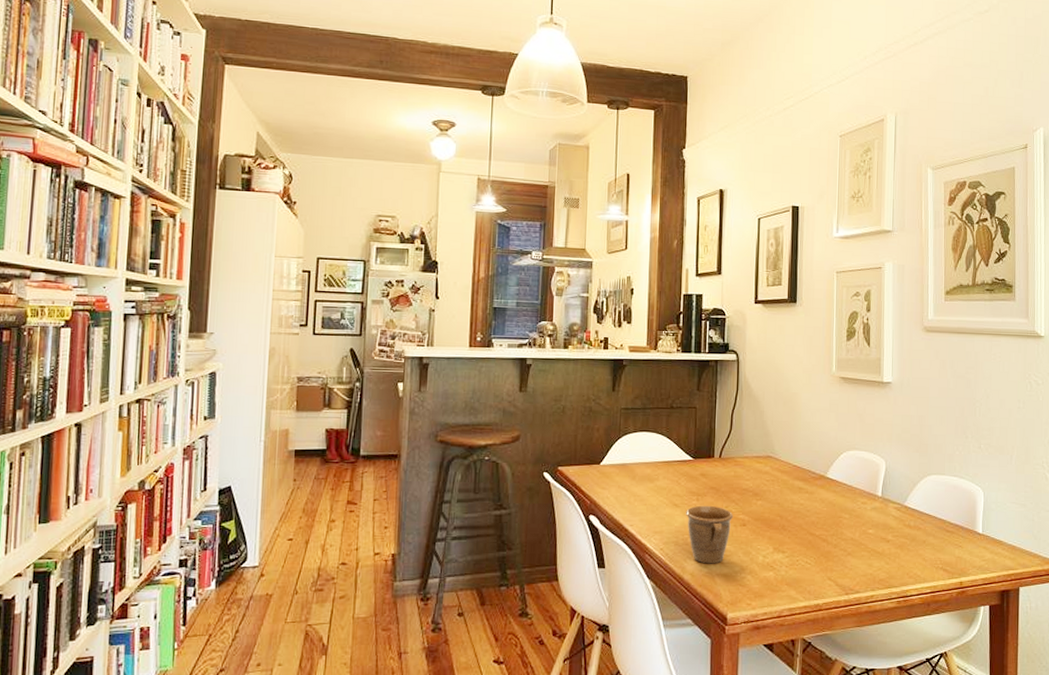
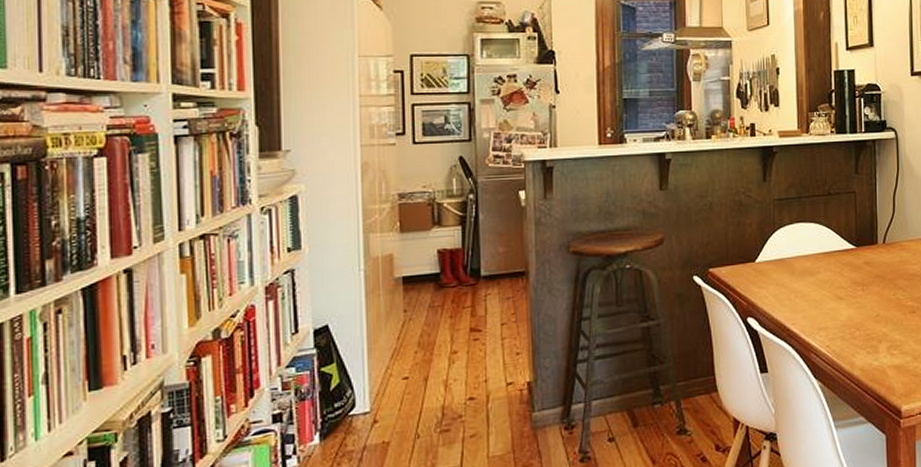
mug: present [686,505,734,564] -> none [851,294,902,357]

